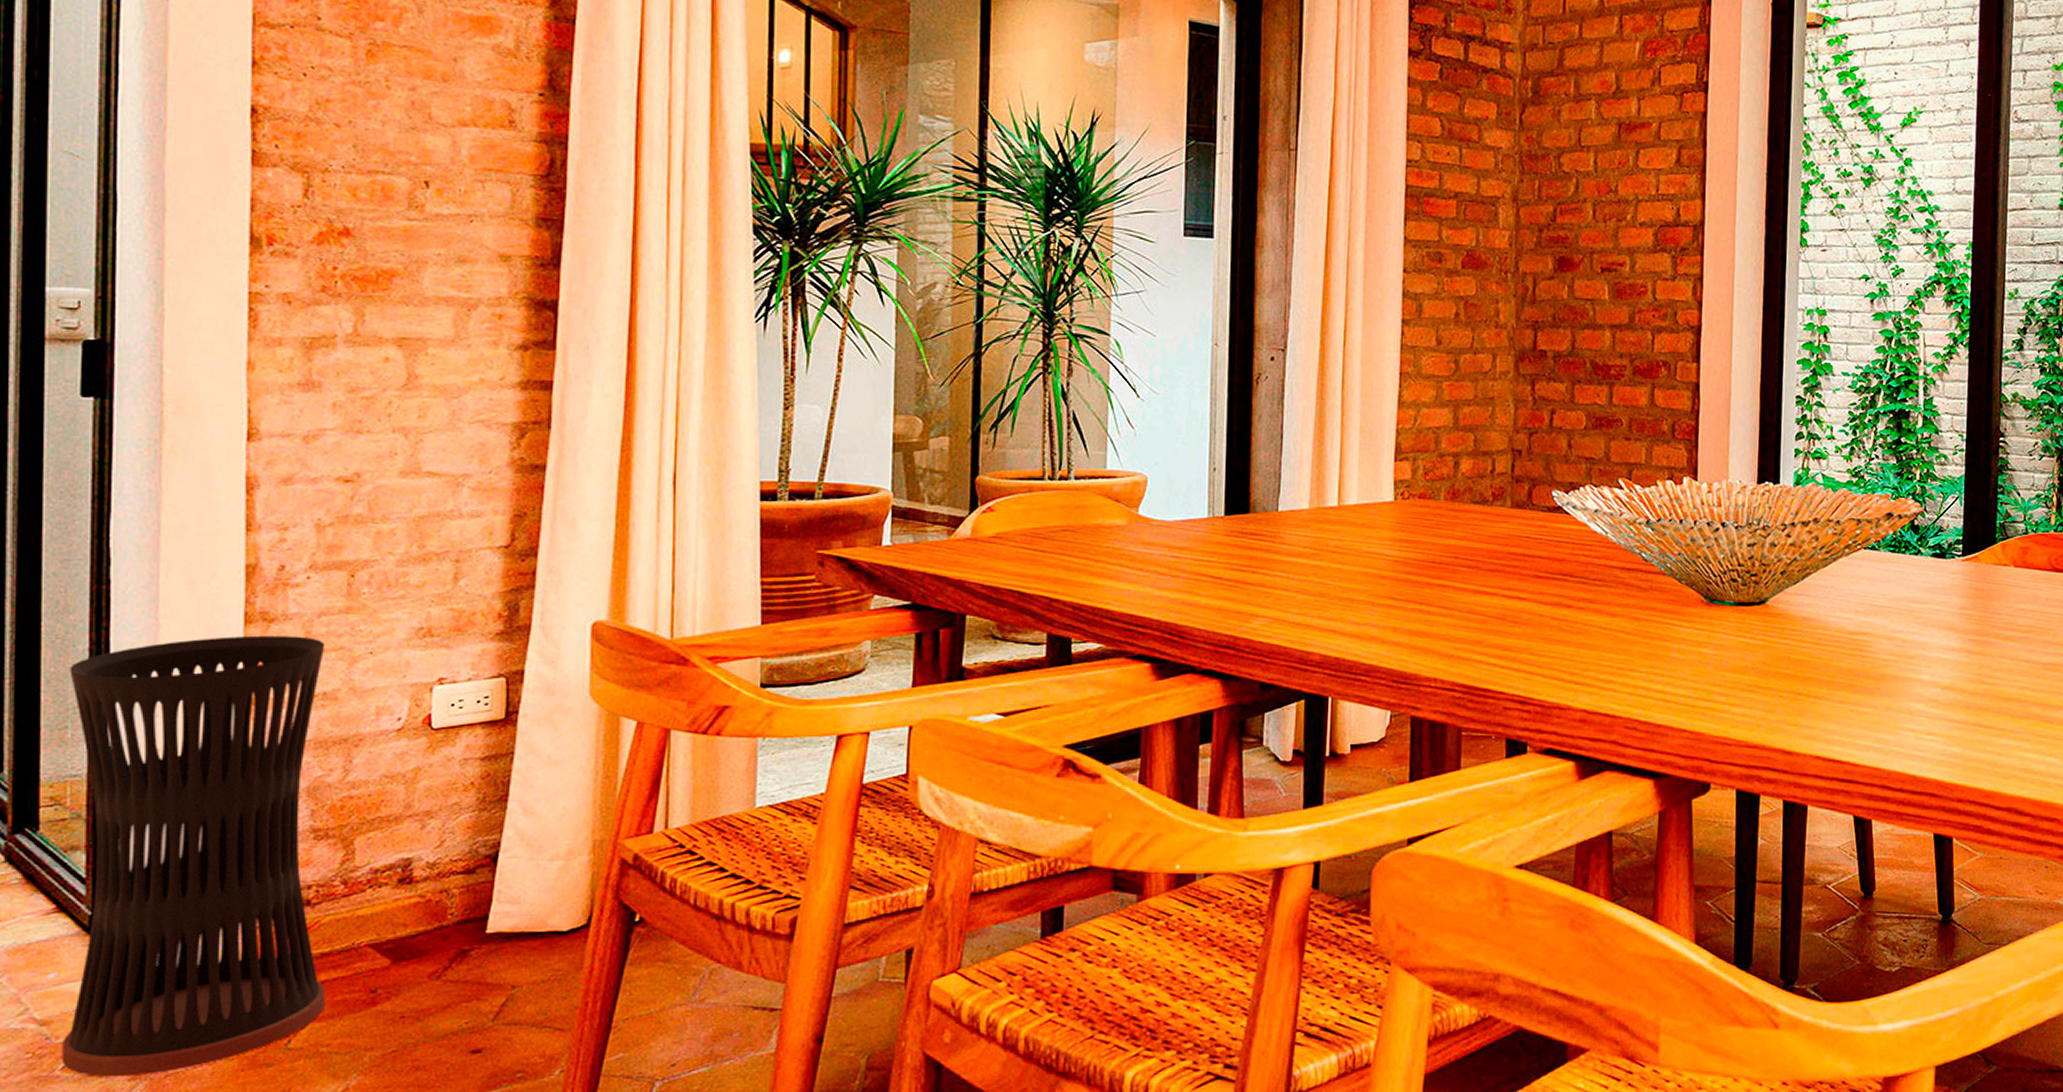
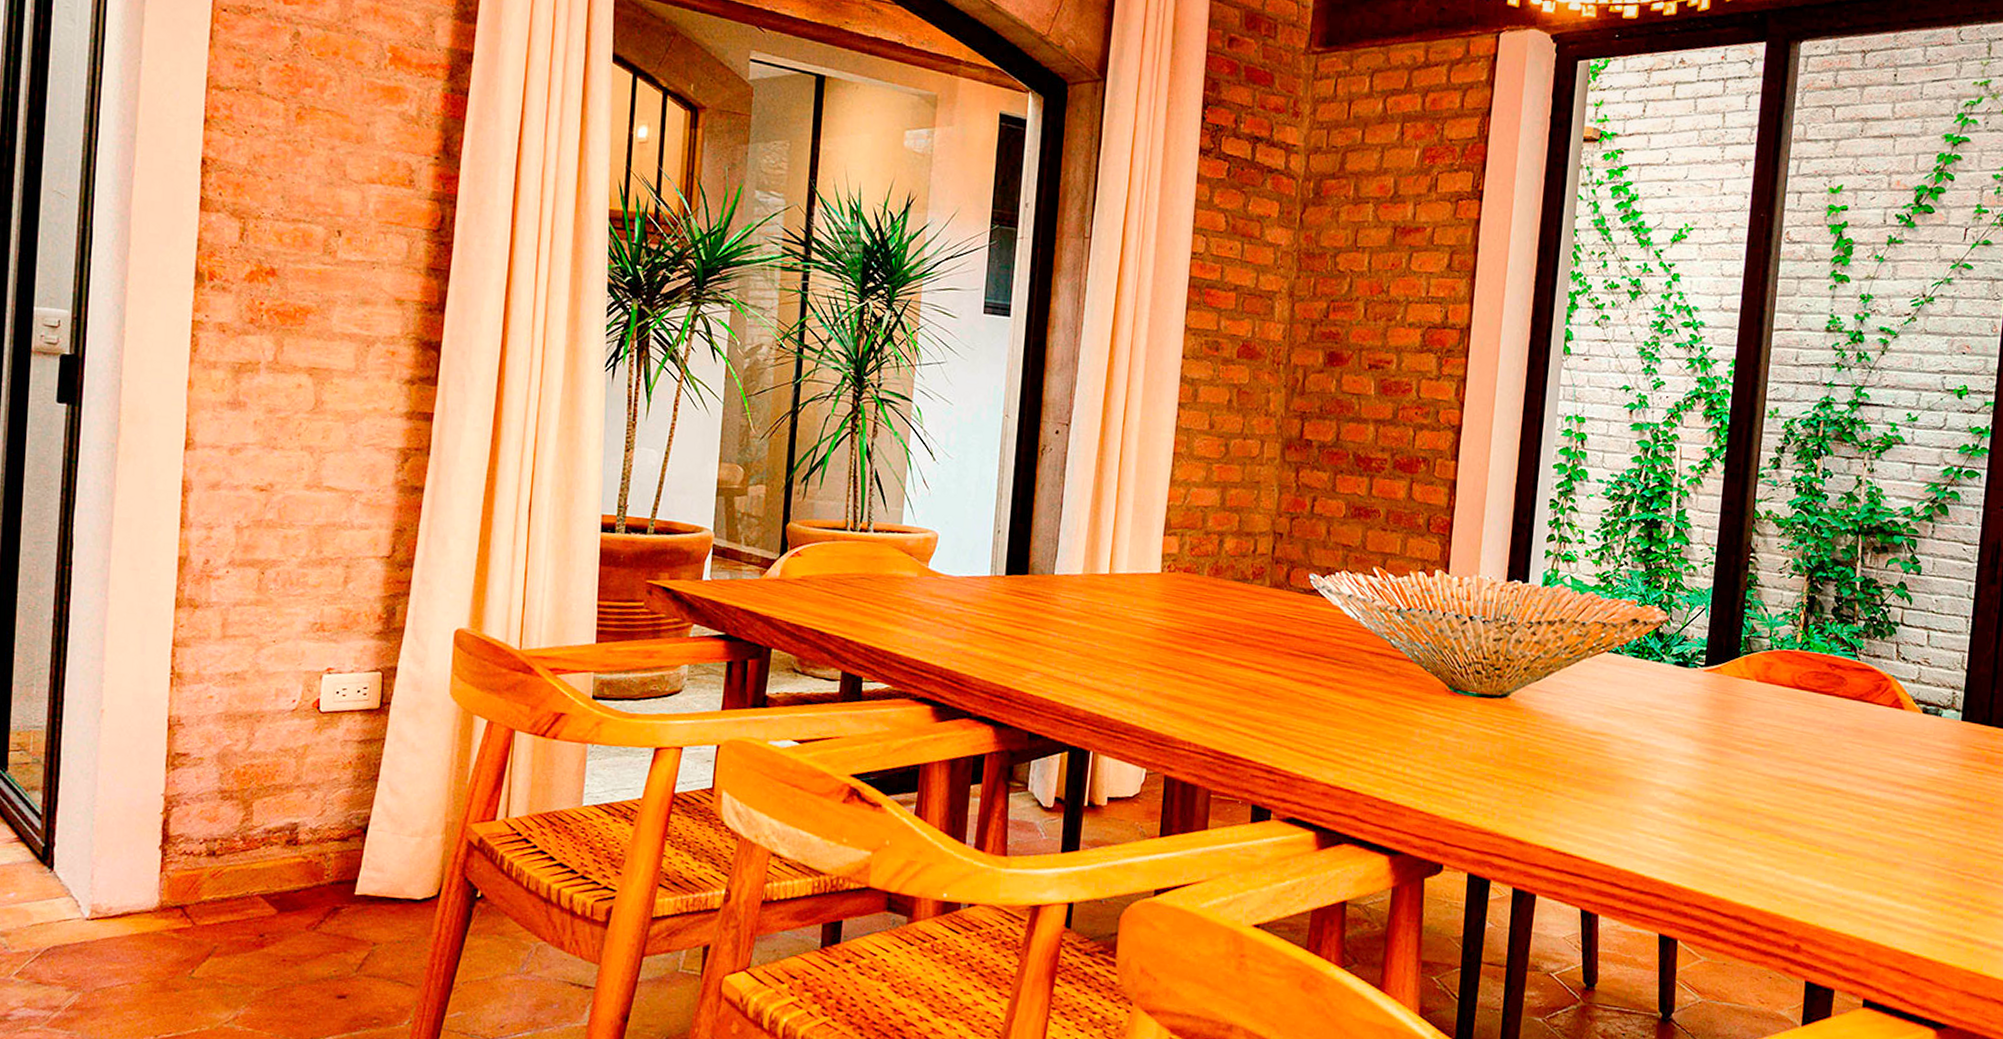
umbrella stand: present [62,635,326,1077] -> none [16,617,238,987]

